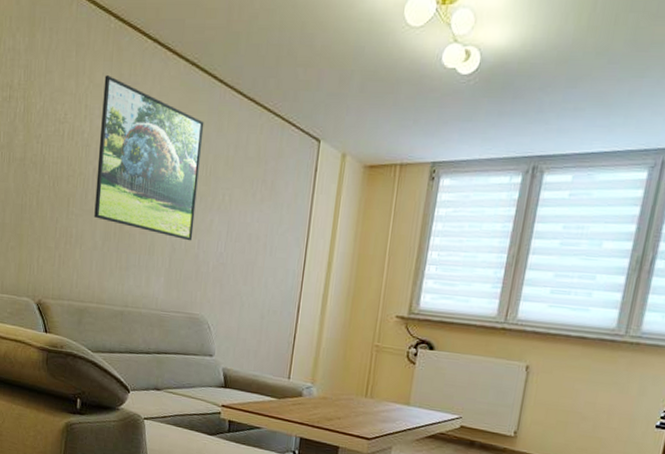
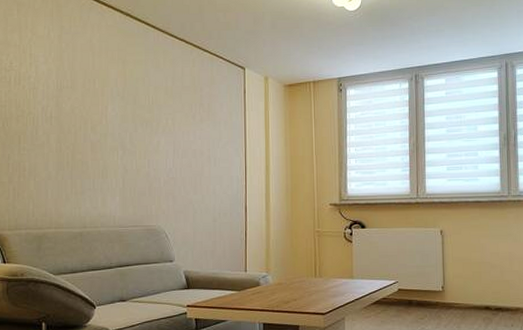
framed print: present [94,75,204,241] -> none [46,28,143,162]

